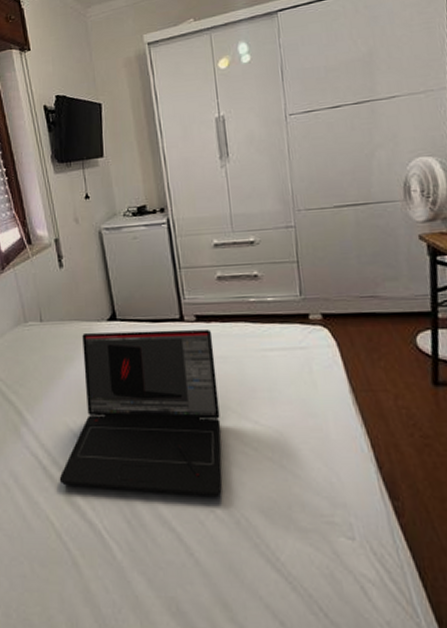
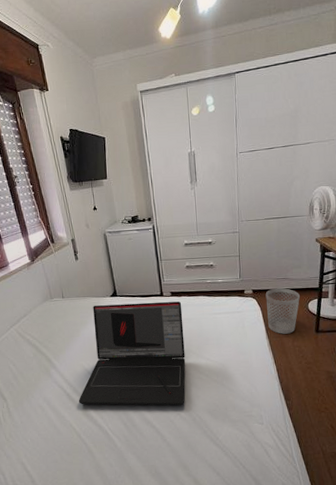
wastebasket: none [343,311,401,386] -> present [265,288,300,334]

